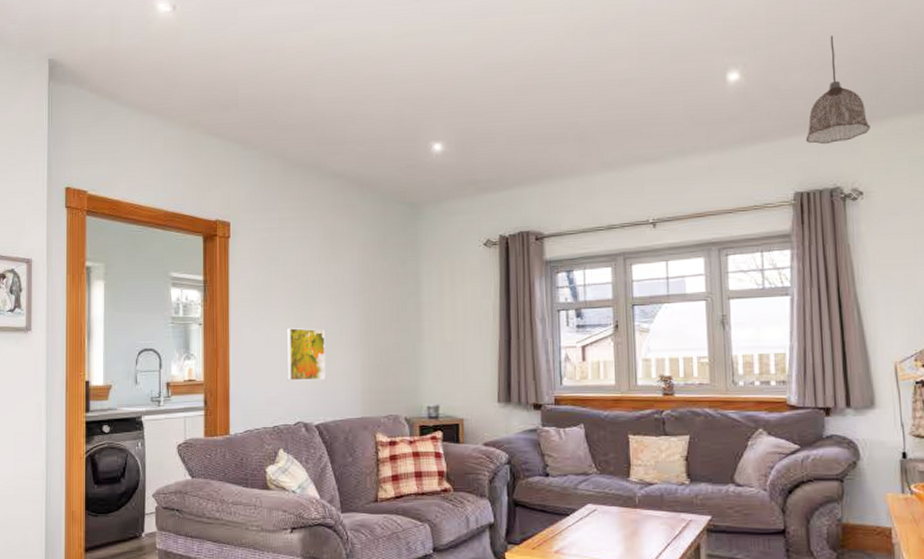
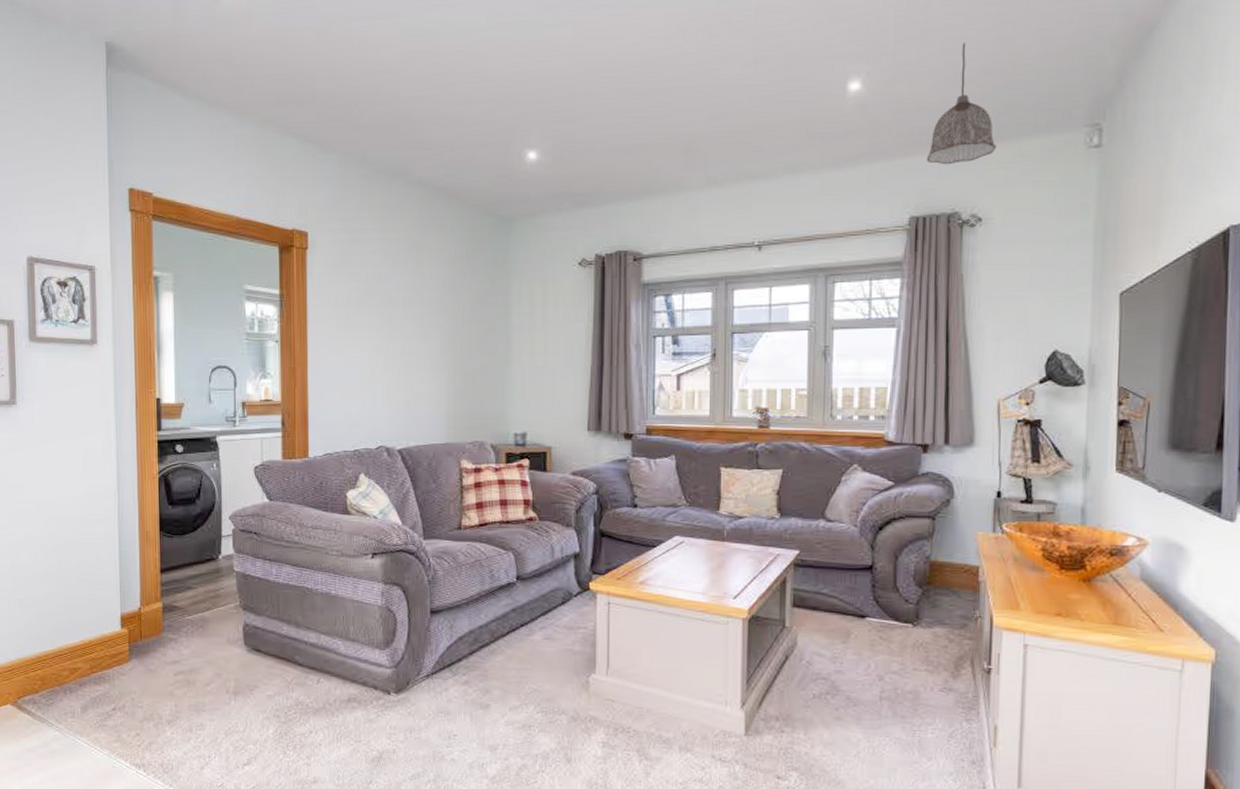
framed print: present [286,327,326,381] -> none [368,347,409,404]

